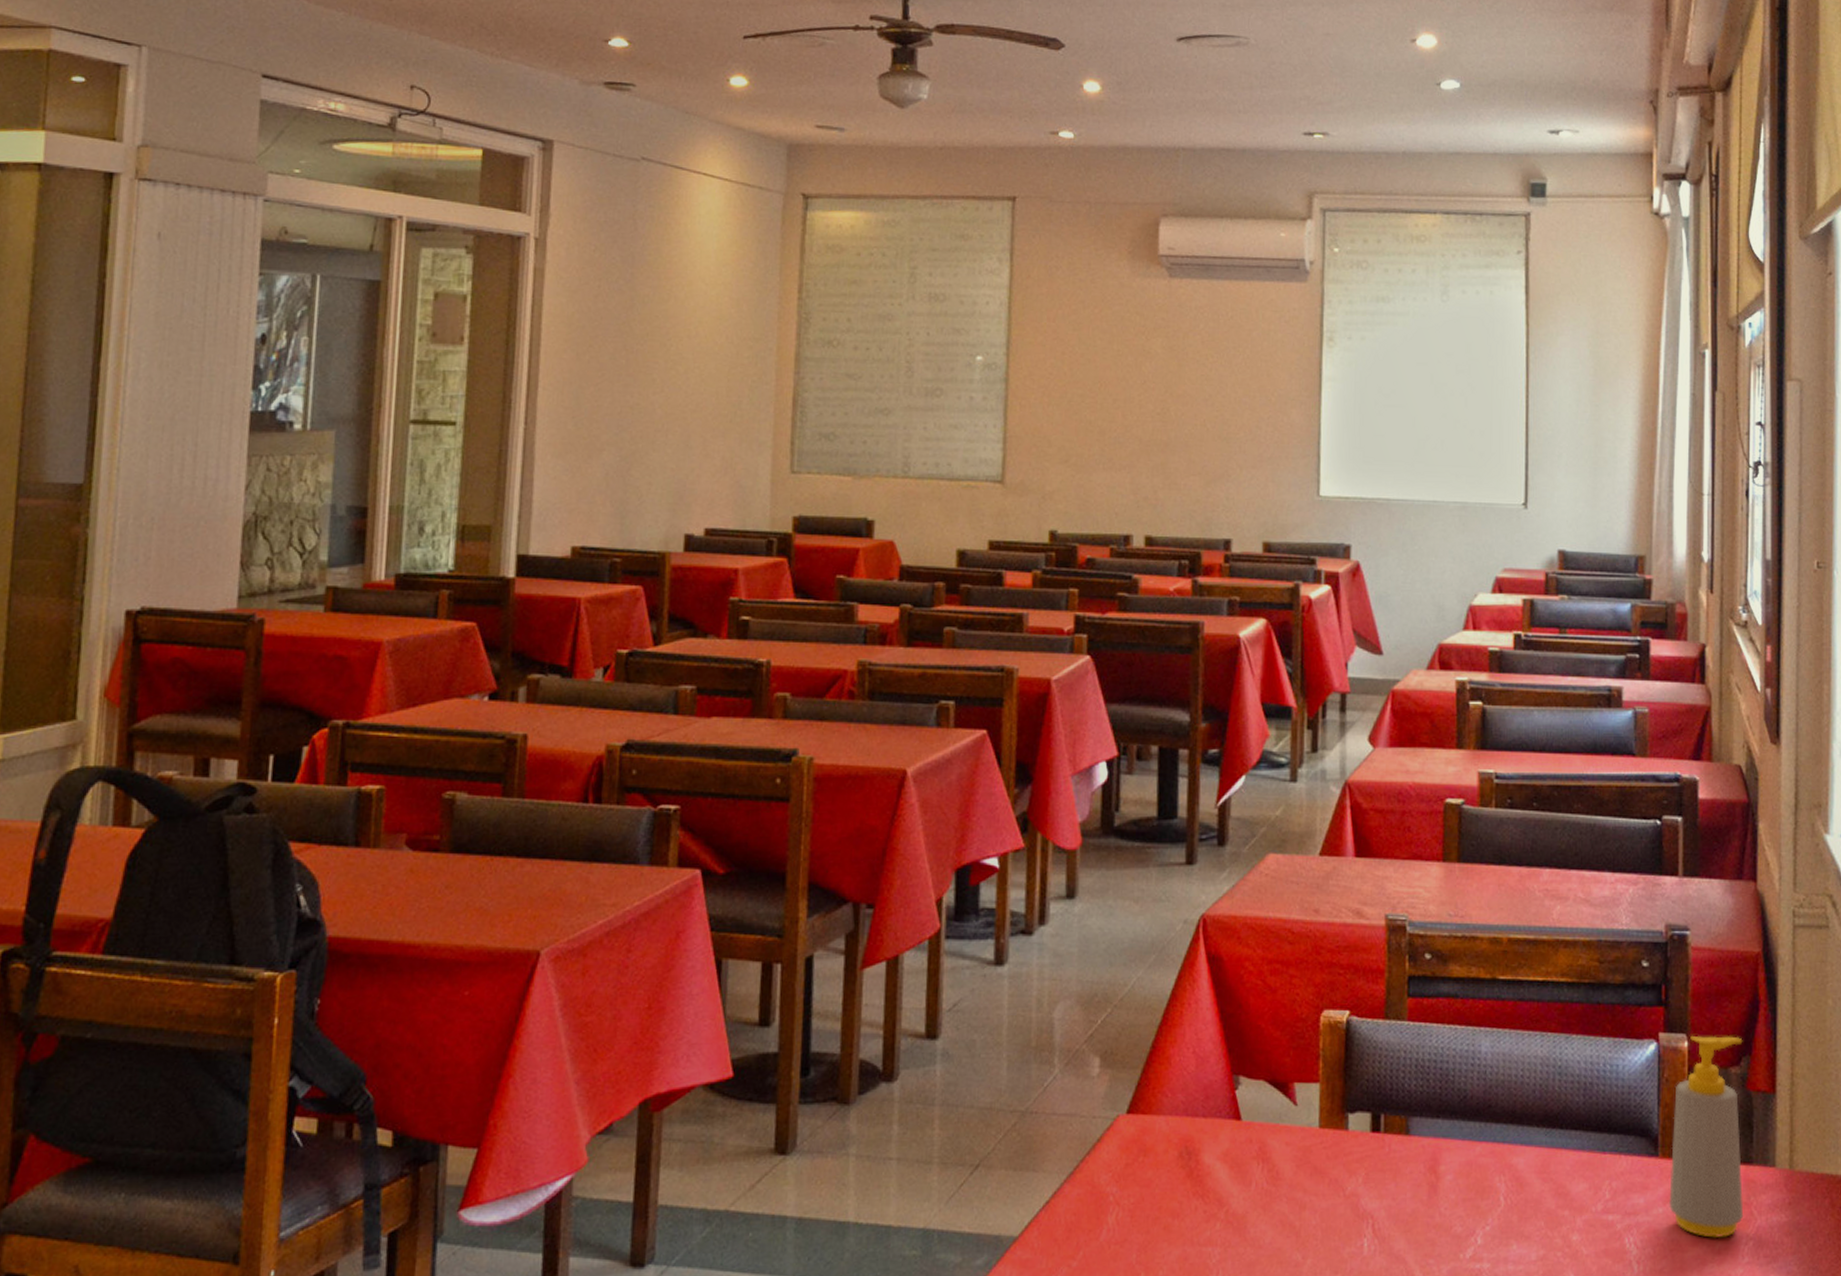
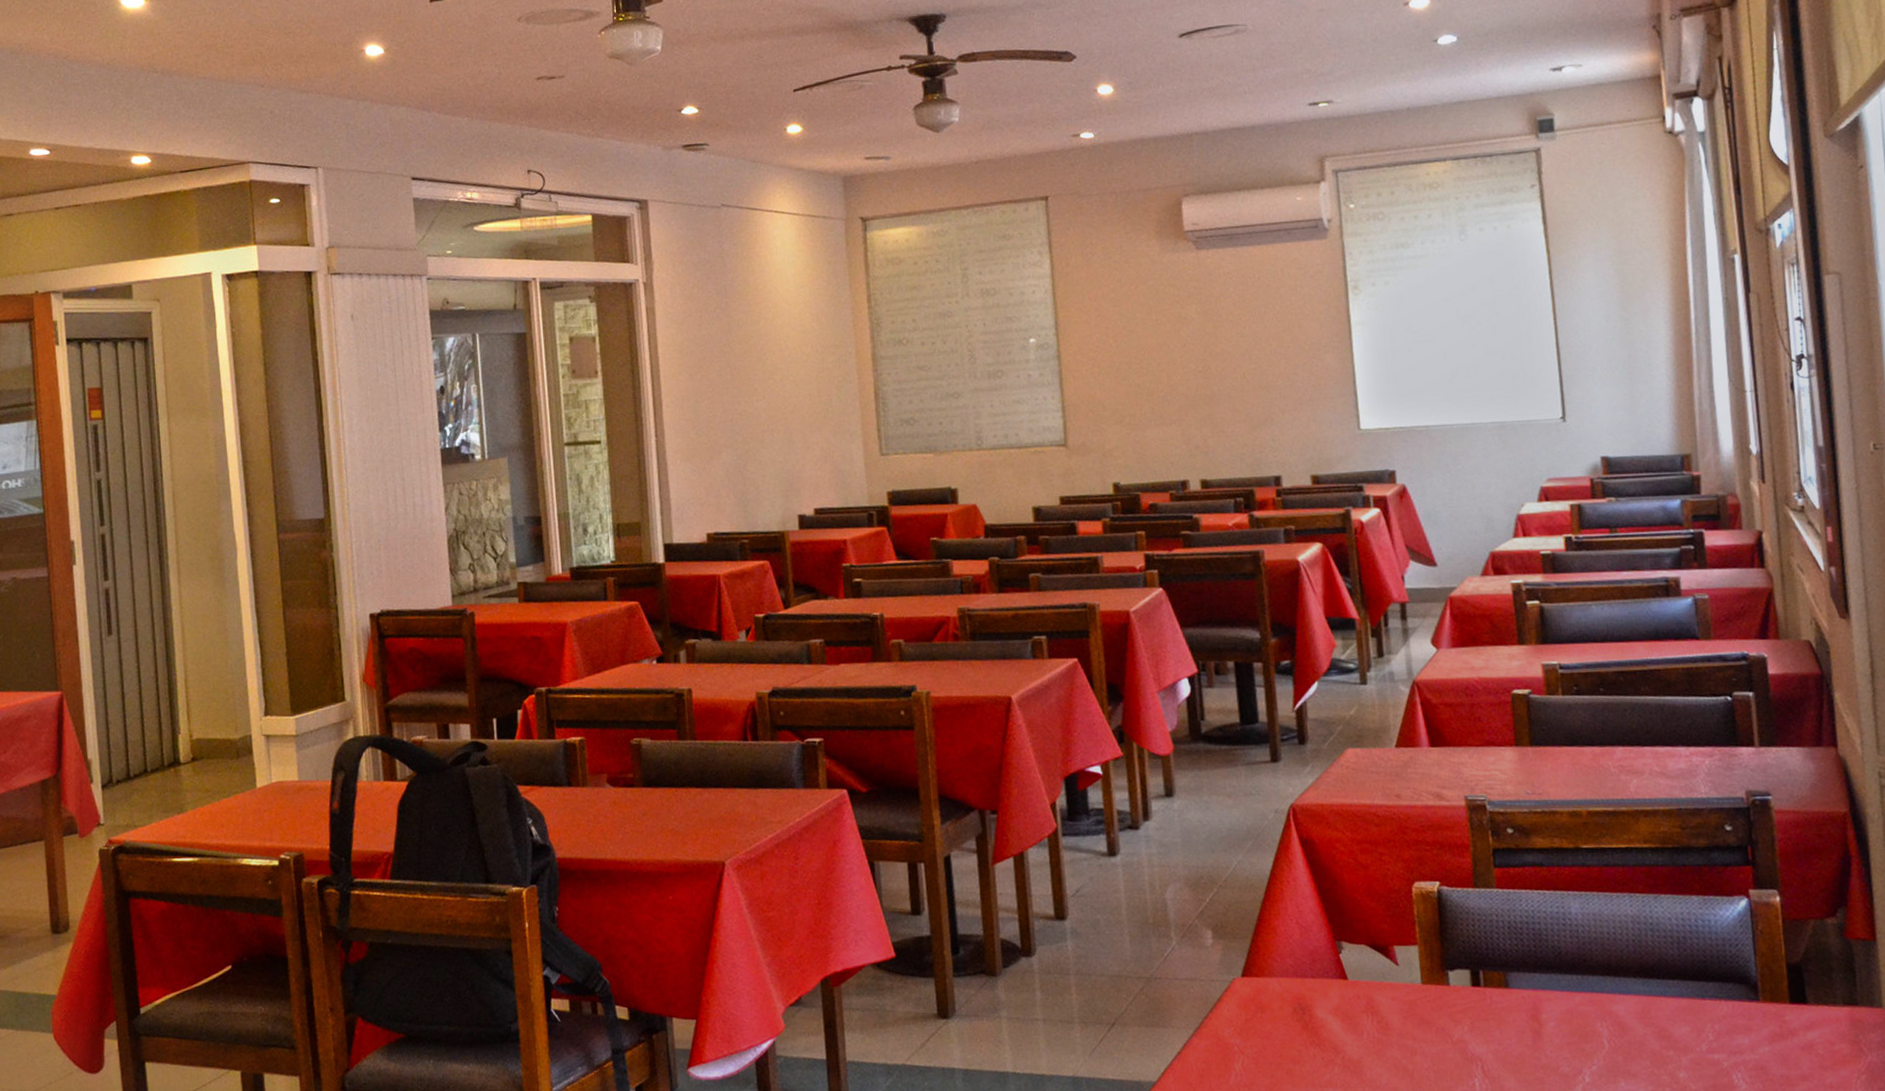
soap bottle: present [1669,1035,1744,1238] -> none [1770,890,1854,1073]

